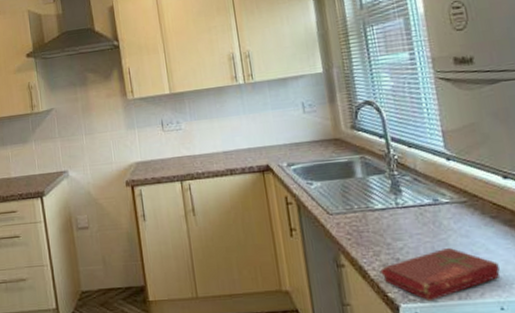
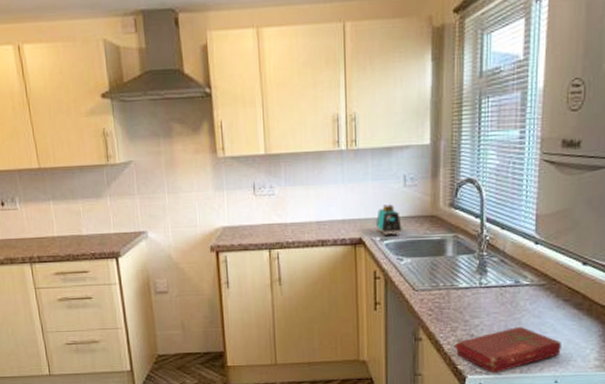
toaster: none [280,131,308,162] -> present [375,204,402,237]

